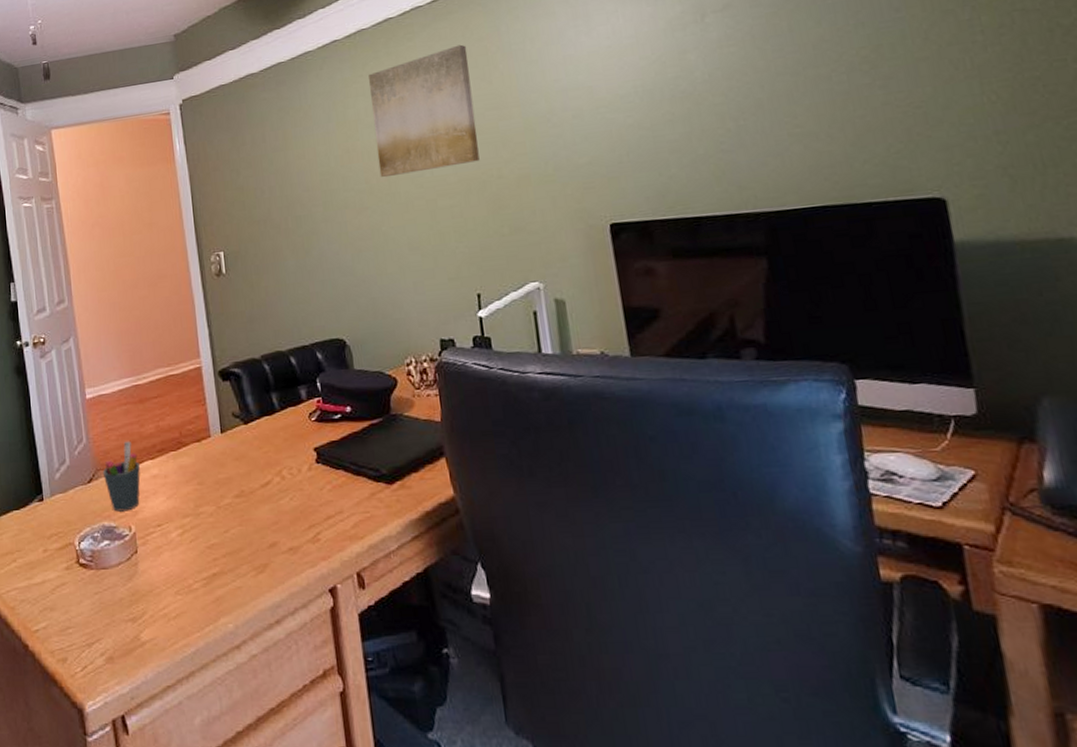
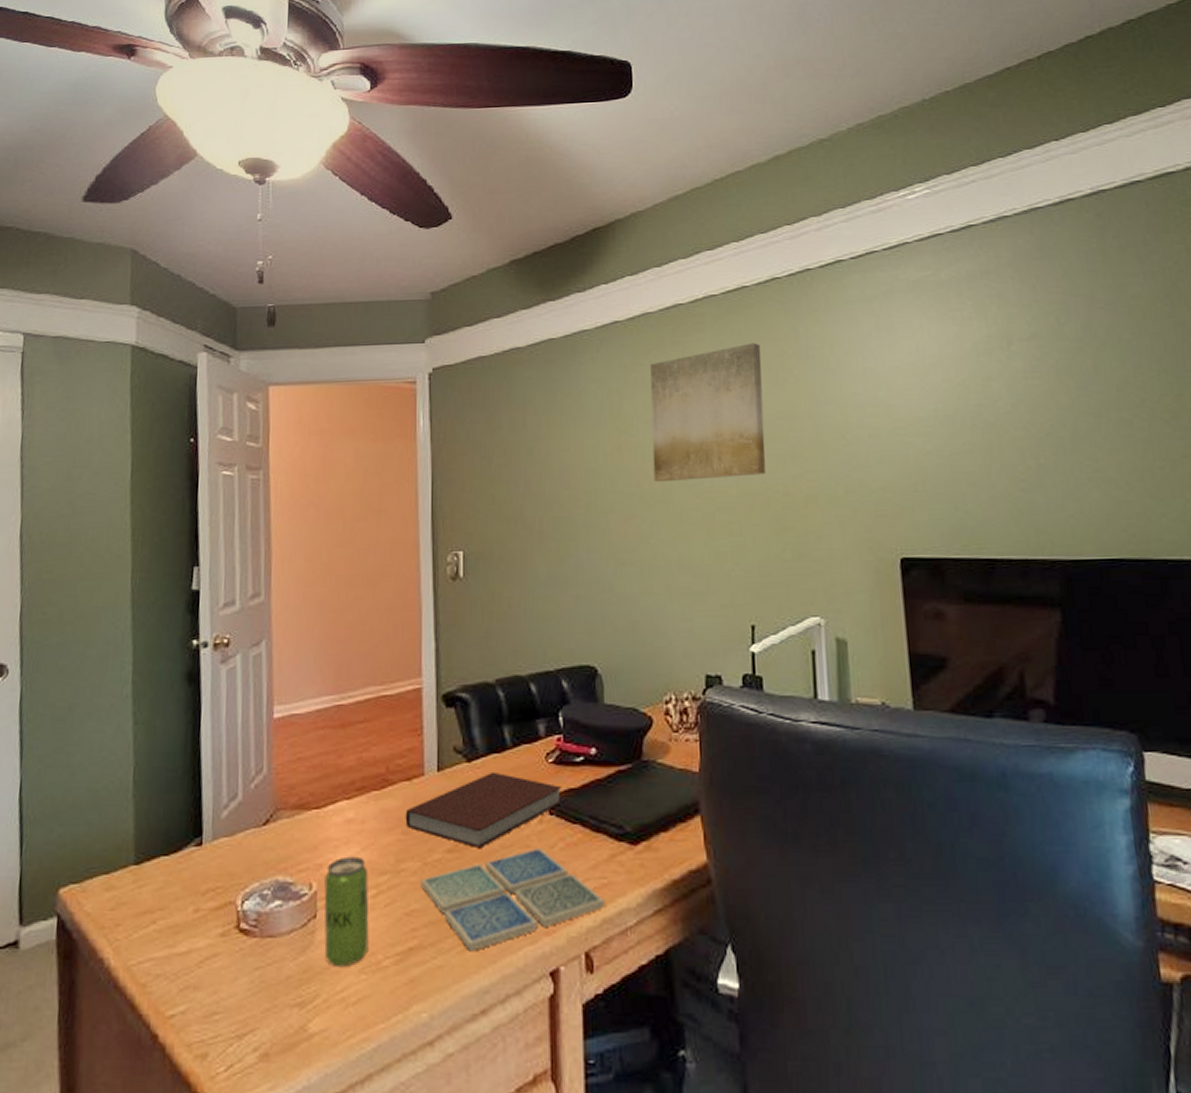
pen holder: present [102,440,141,512] -> none [283,774,333,864]
beverage can: none [140,503,181,591] -> present [324,856,369,968]
notebook: none [198,430,326,494] -> present [405,771,563,849]
drink coaster: none [217,491,370,575] -> present [421,848,605,952]

